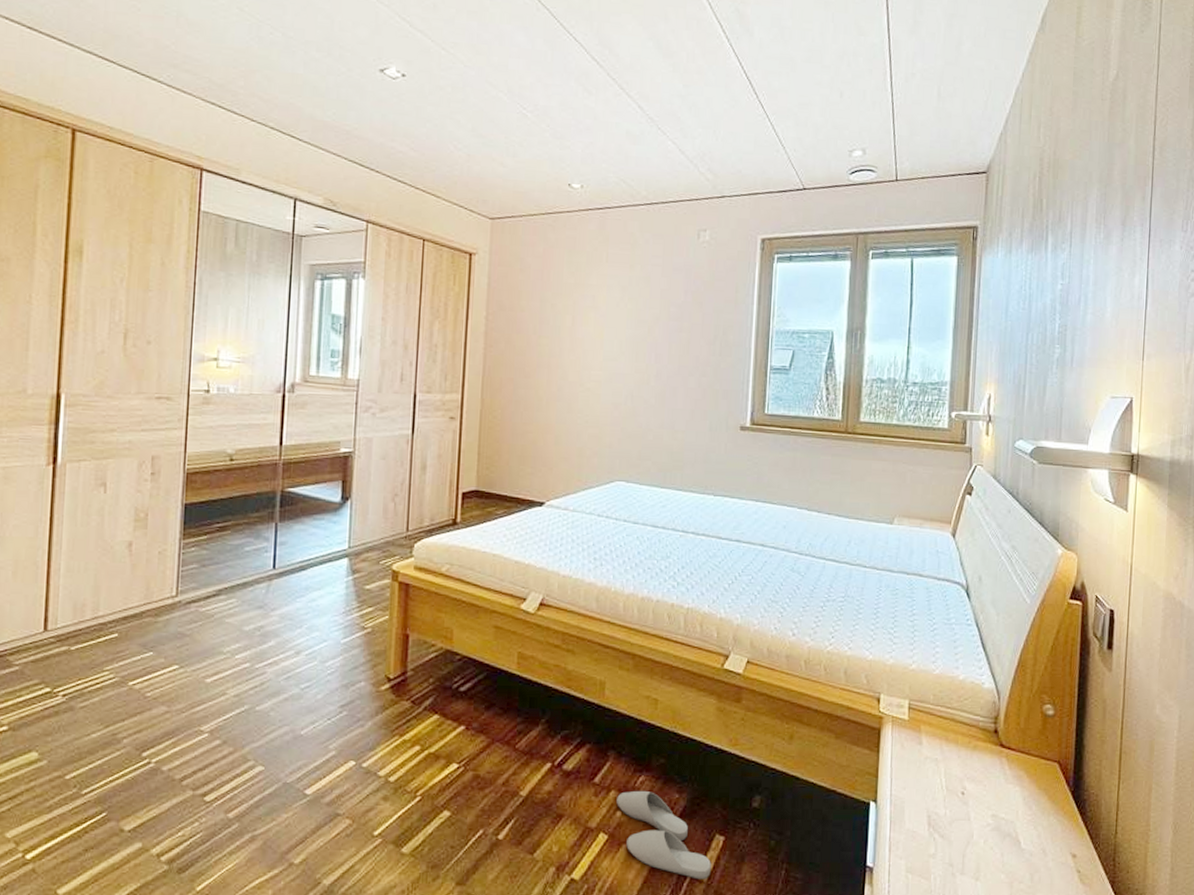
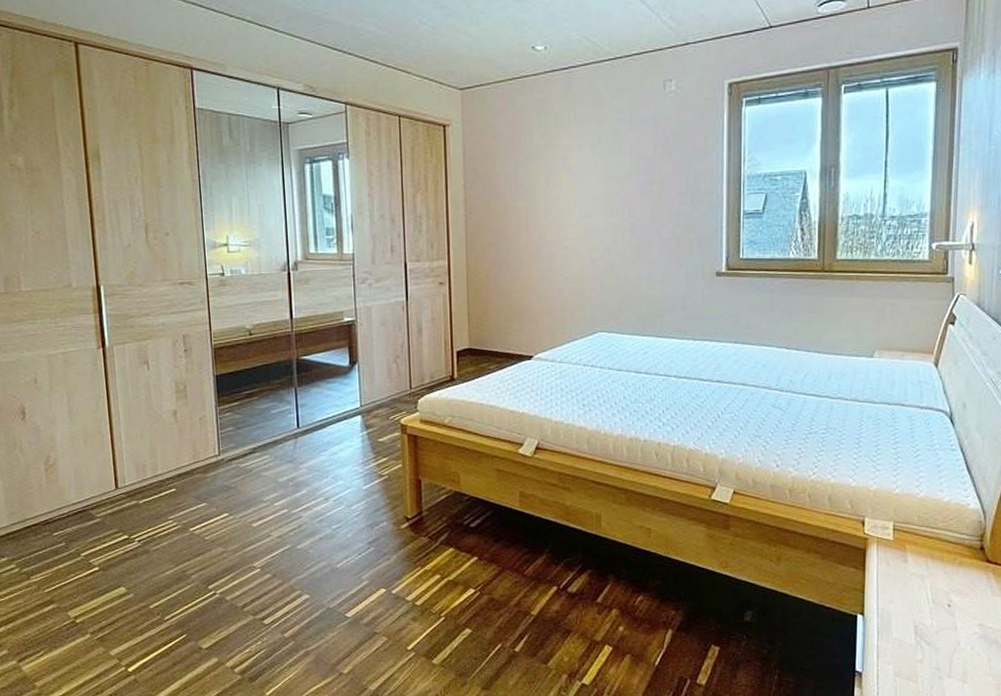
slippers: present [617,790,711,880] -> none [618,608,708,684]

